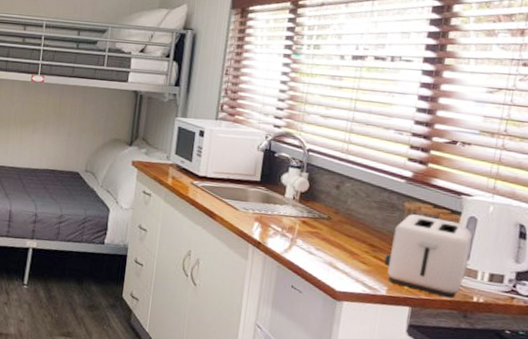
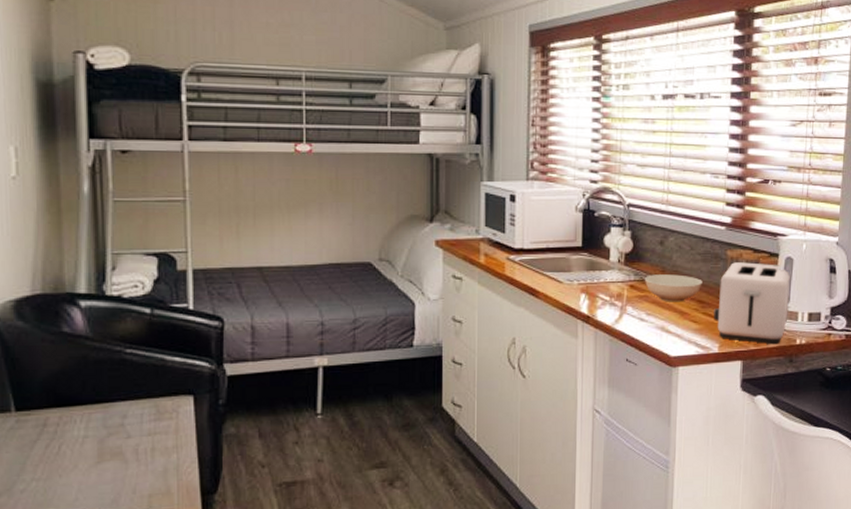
bowl: none [317,214,376,243] -> present [644,274,702,302]

